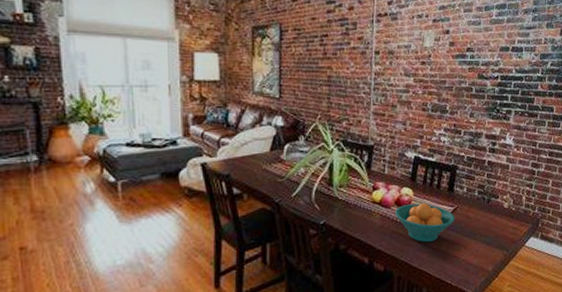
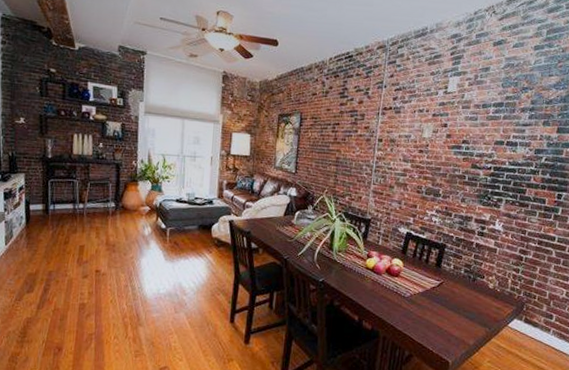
fruit bowl: present [394,204,455,243] -> none [384,274,441,311]

